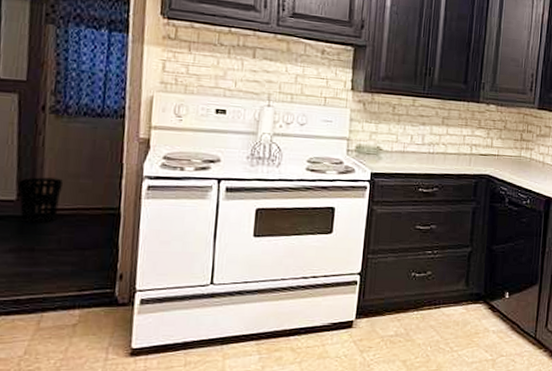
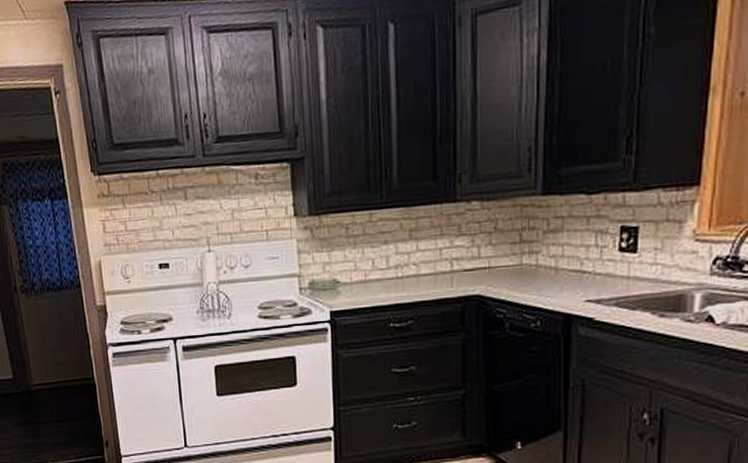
wastebasket: present [17,177,64,224] -> none [10,354,47,399]

